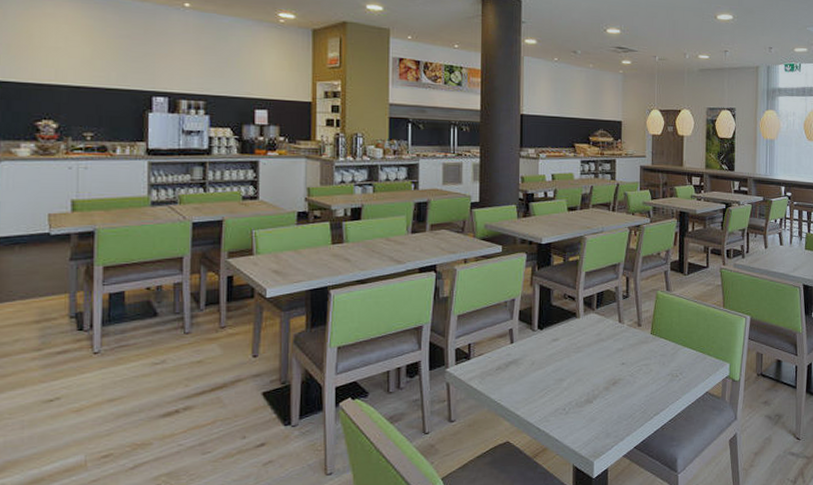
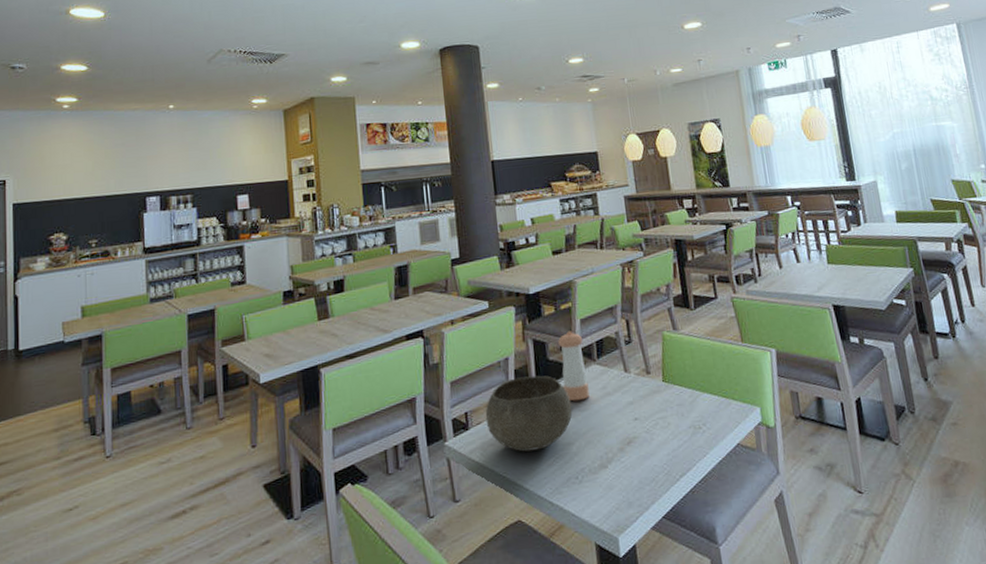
bowl: none [487,317,568,383] -> present [485,375,572,452]
pepper shaker: none [562,281,586,343] -> present [558,331,590,402]

